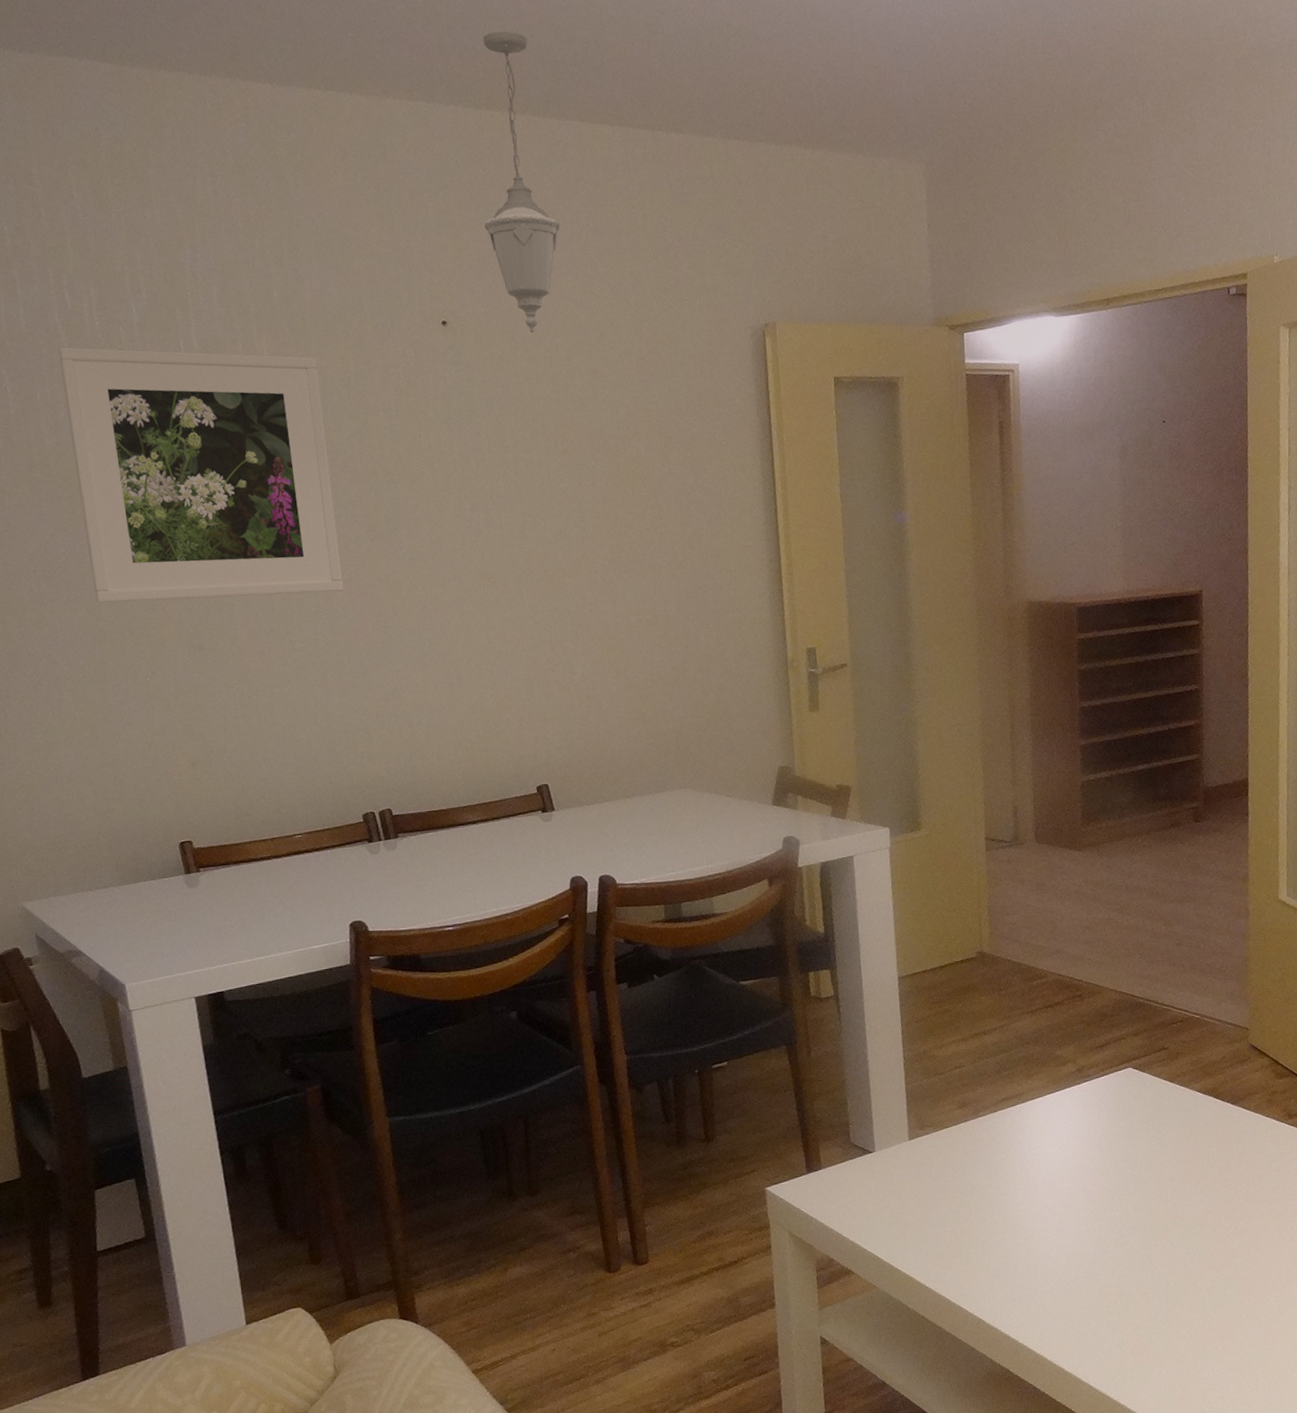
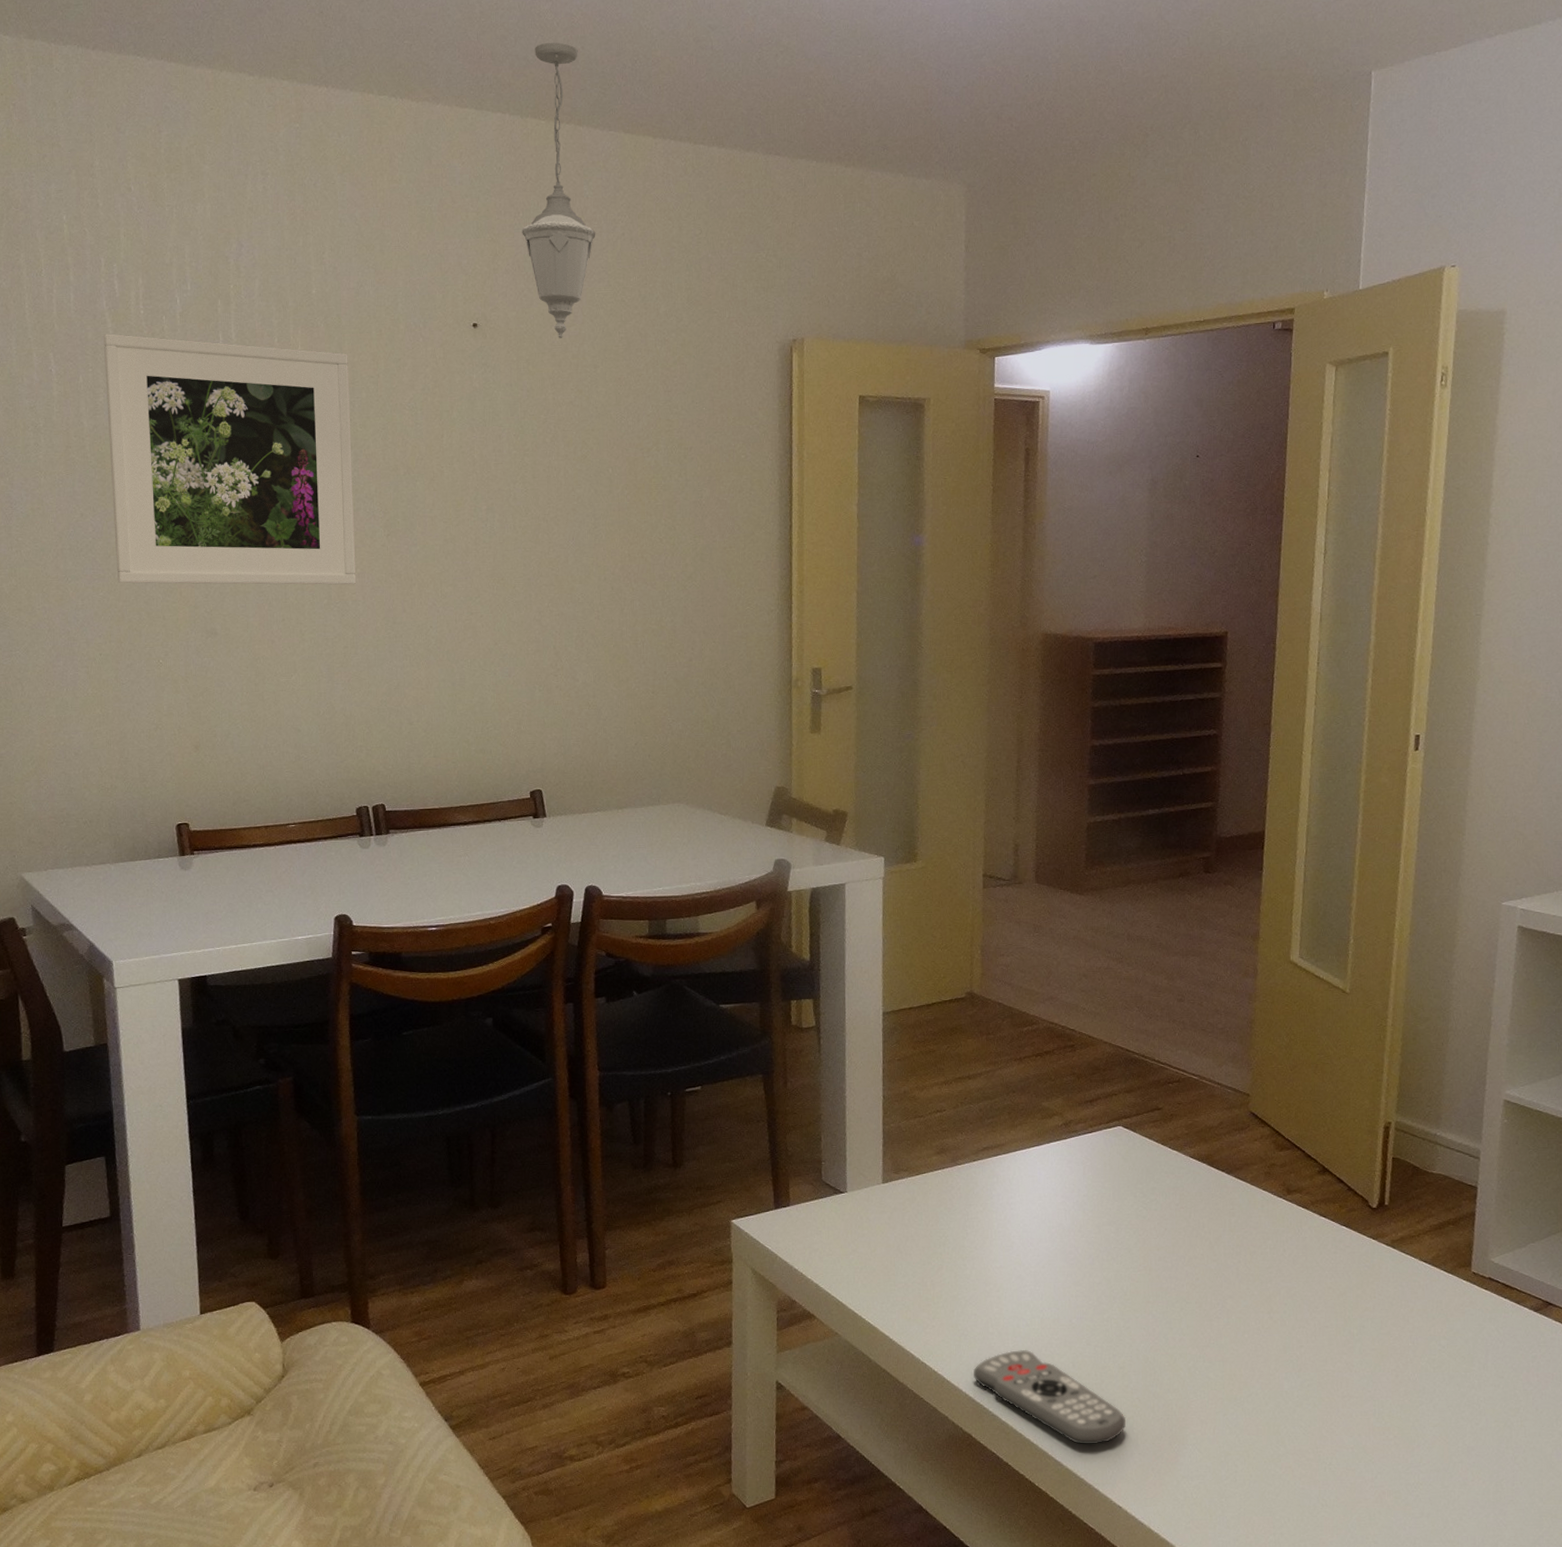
remote control: none [1007,1285,1152,1368] -> present [974,1350,1126,1444]

